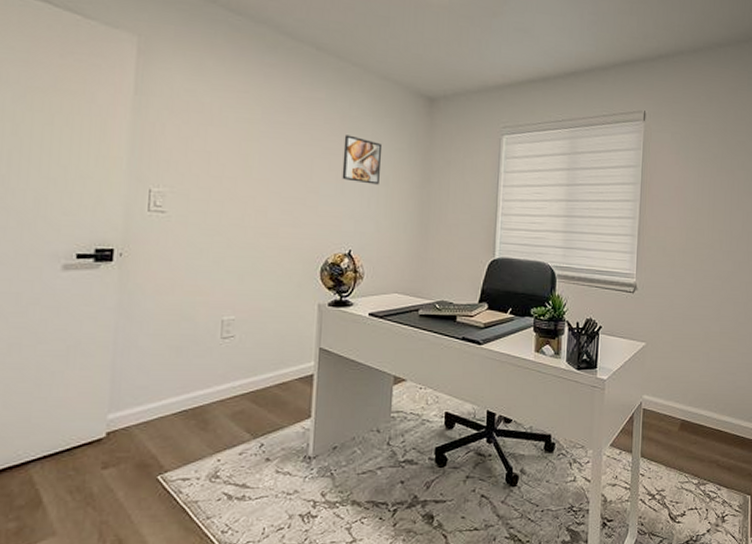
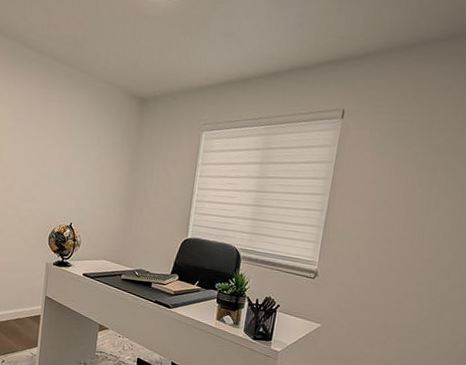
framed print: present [342,135,383,185] -> none [68,130,100,172]

